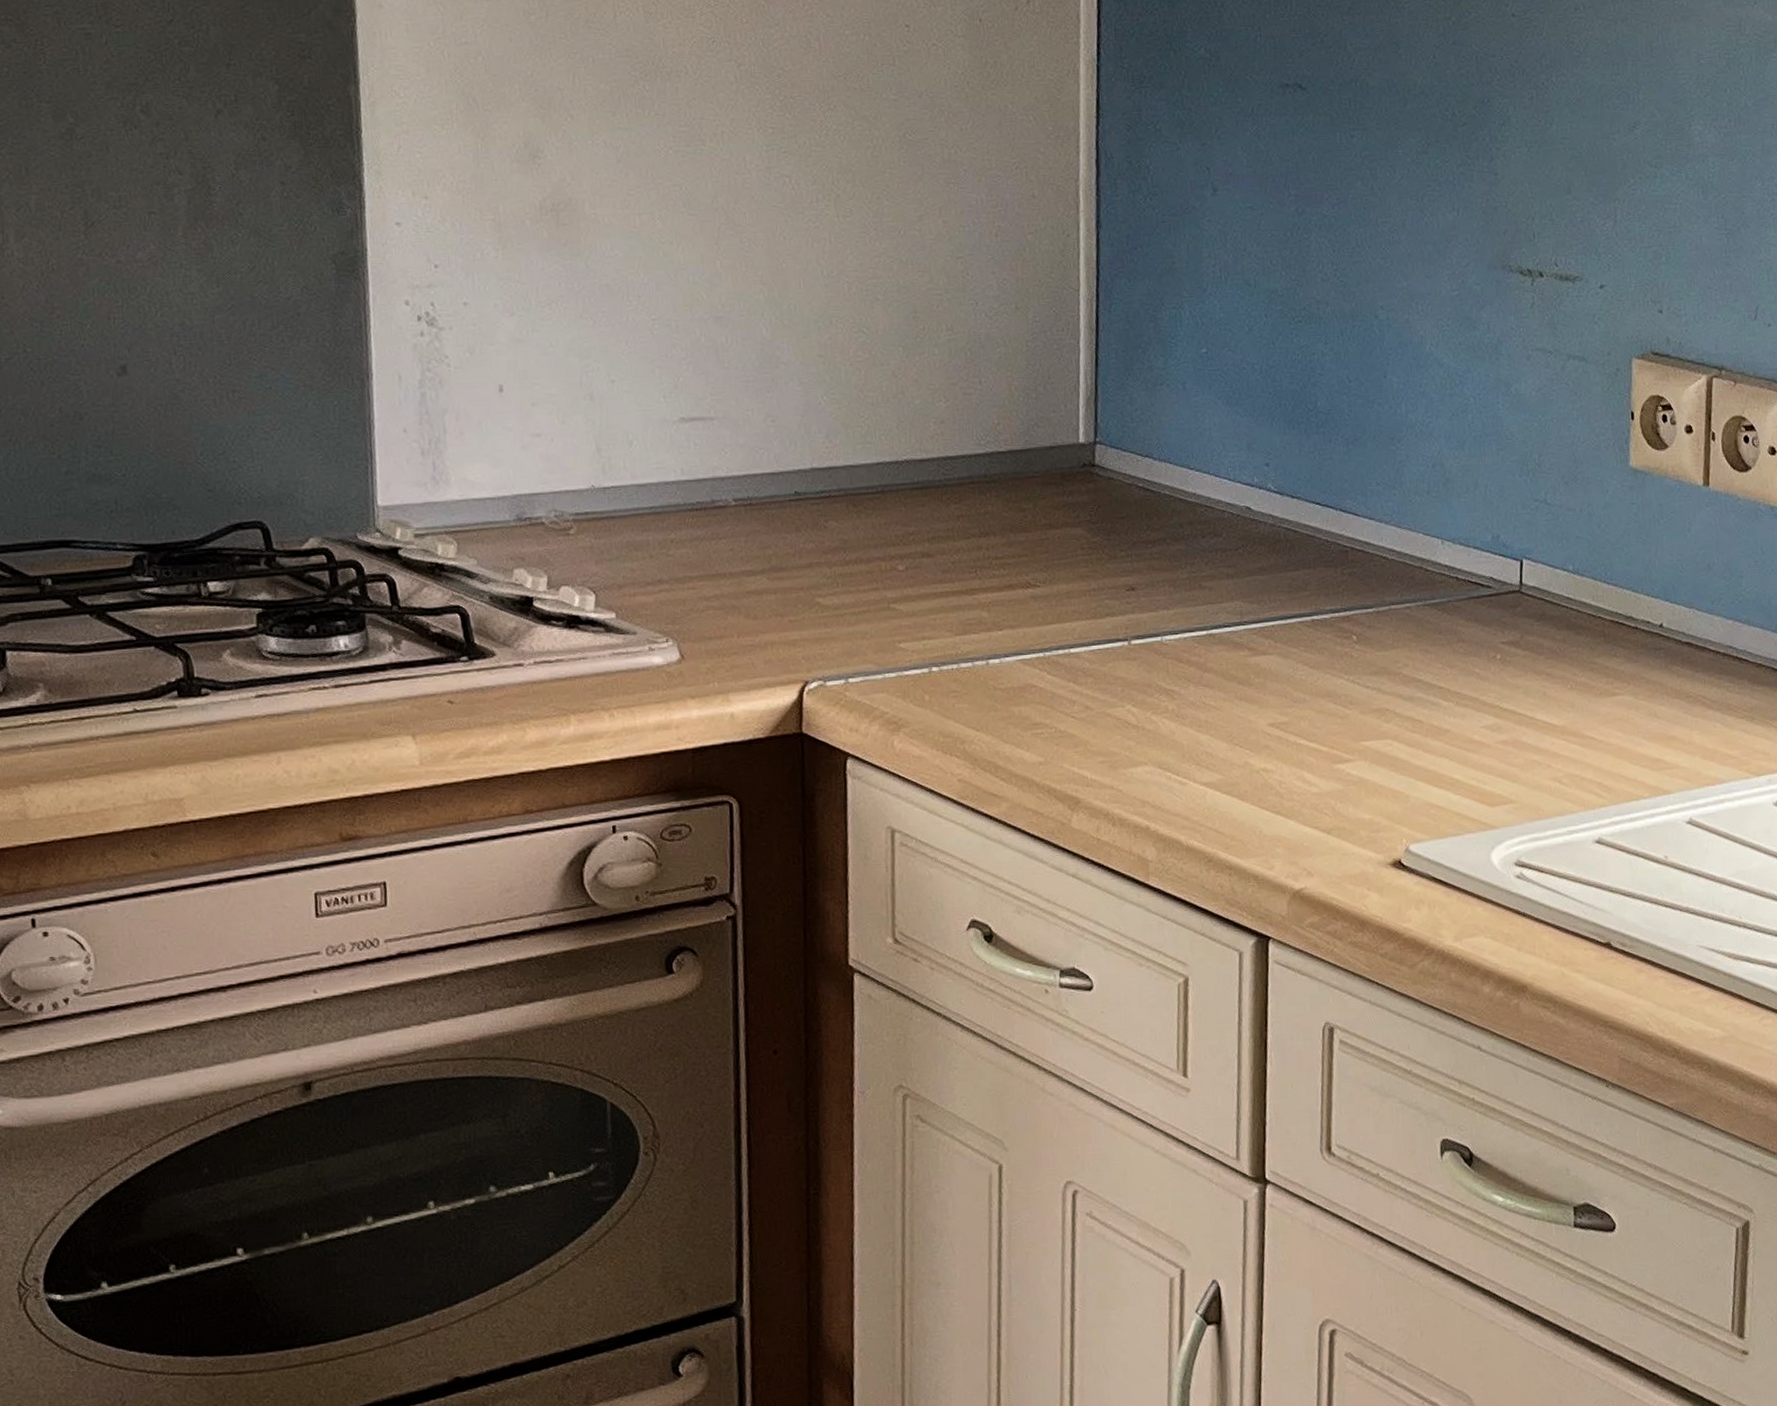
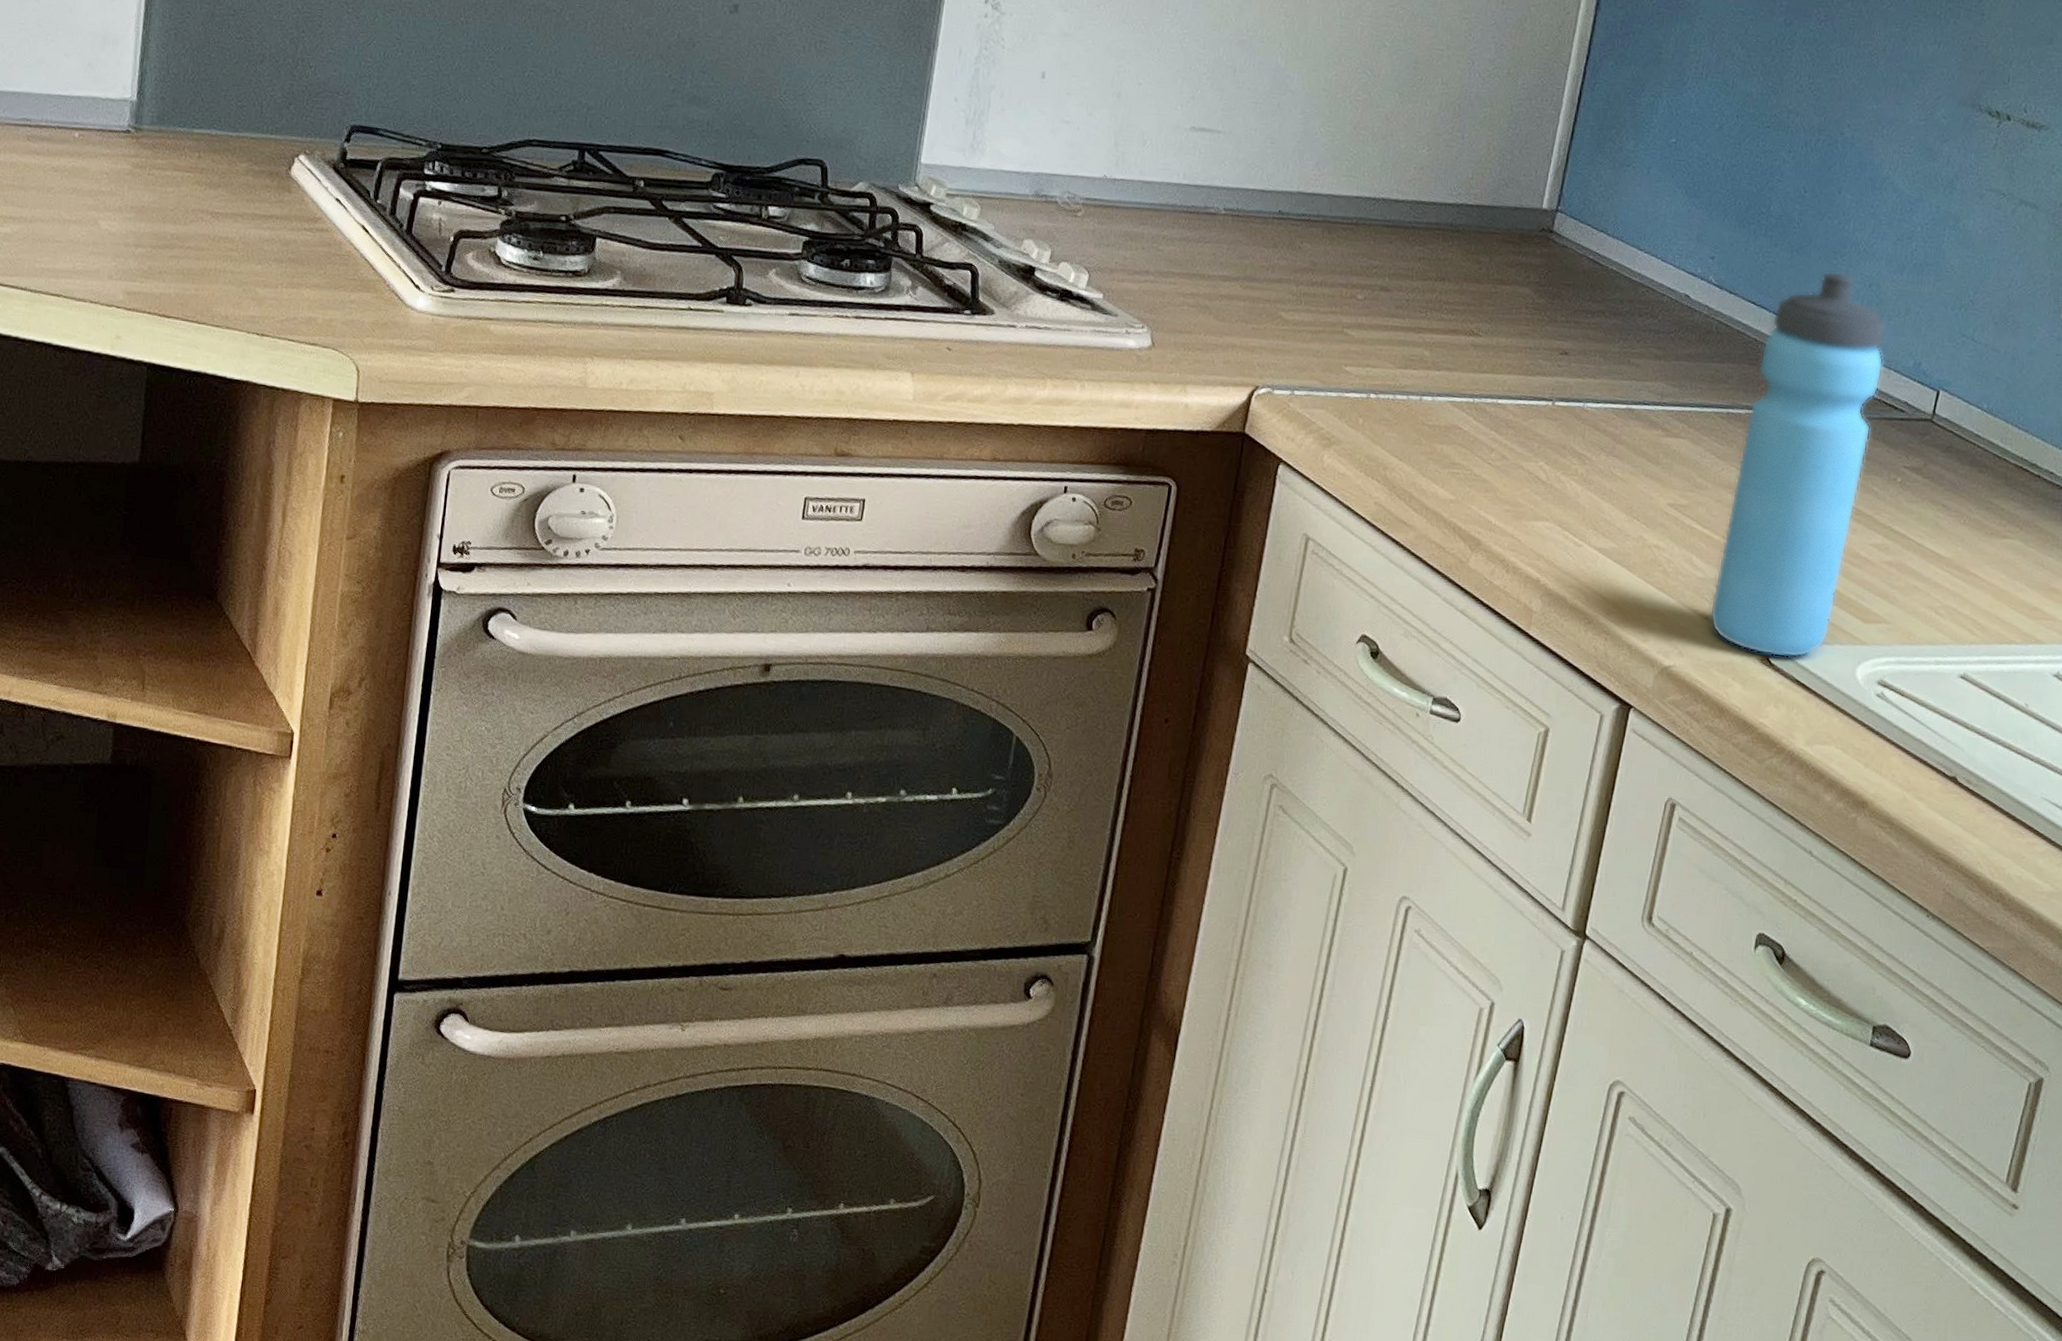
water bottle: none [1331,457,1462,859] -> present [1709,271,1887,658]

